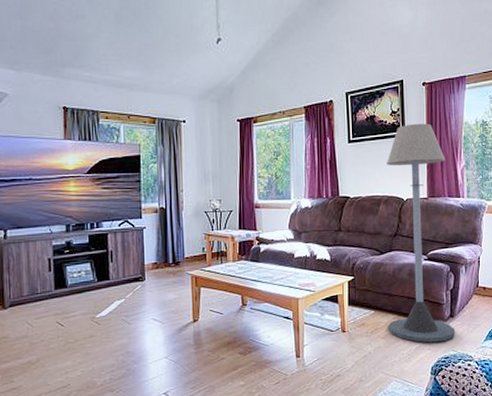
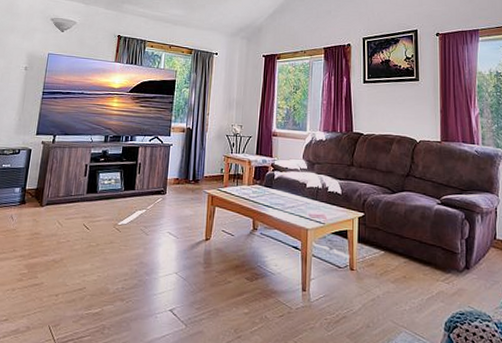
floor lamp: present [387,123,456,343] -> none [397,70,472,295]

